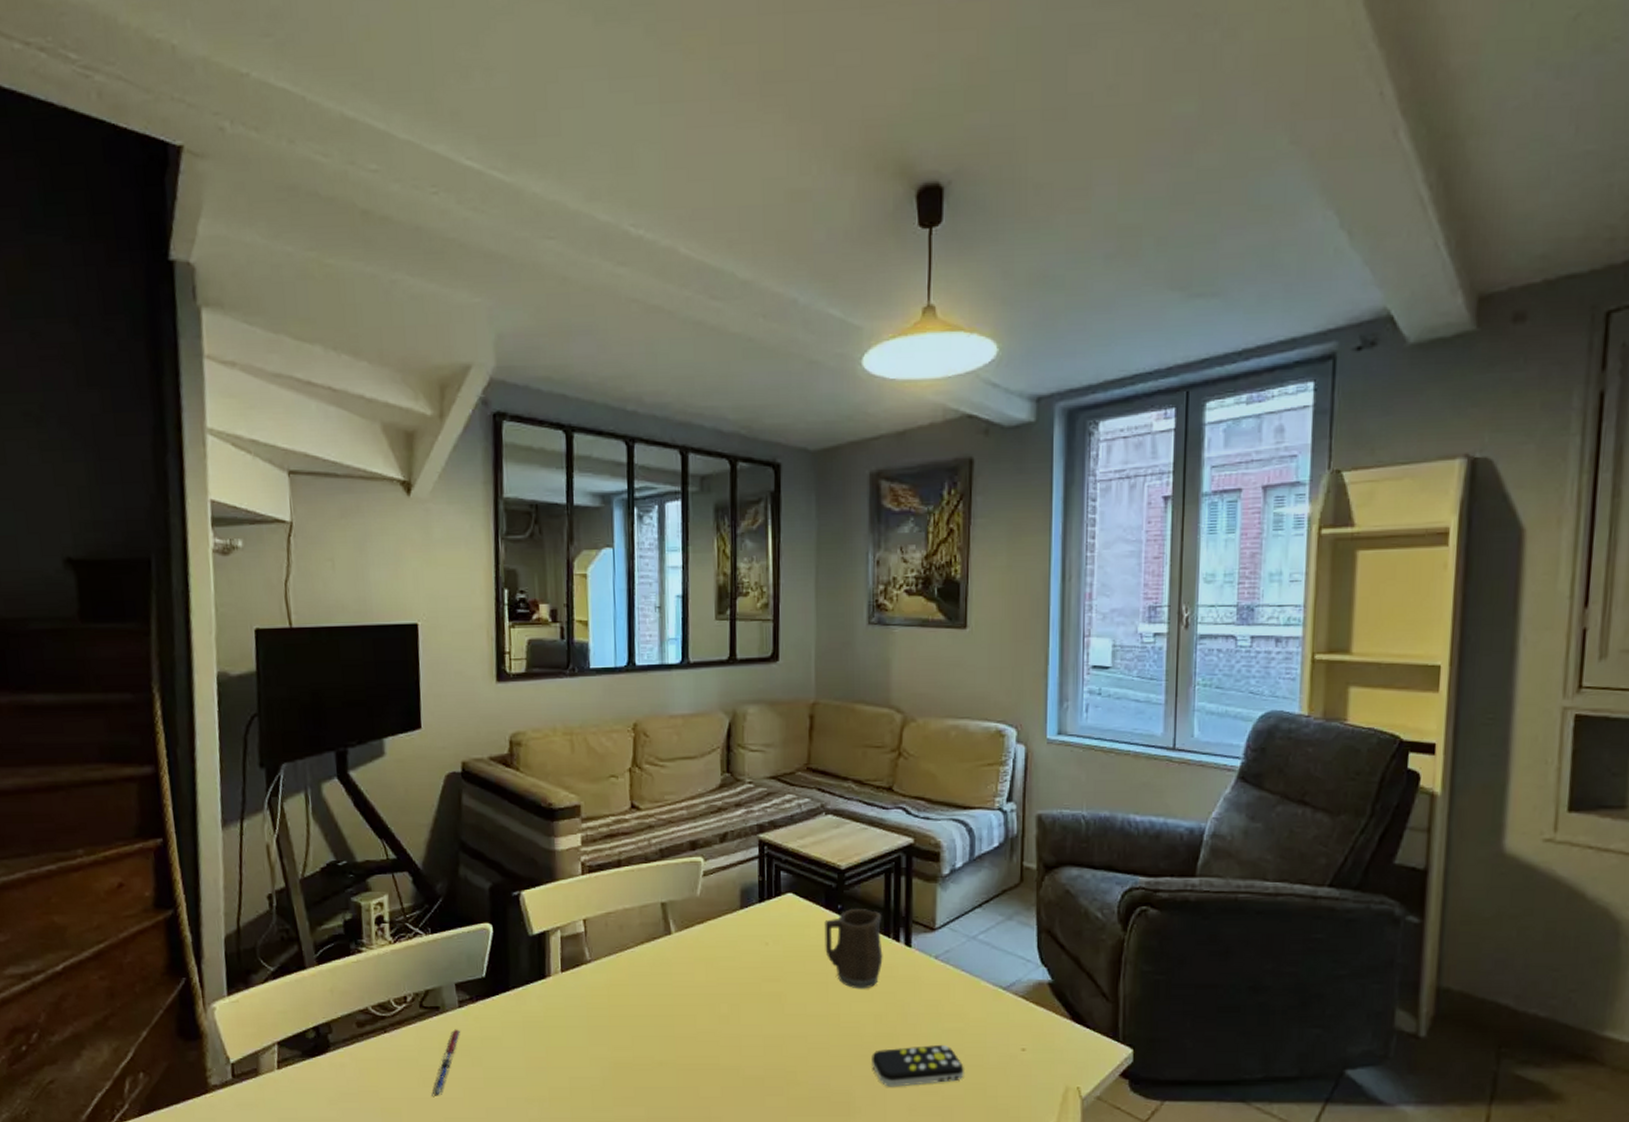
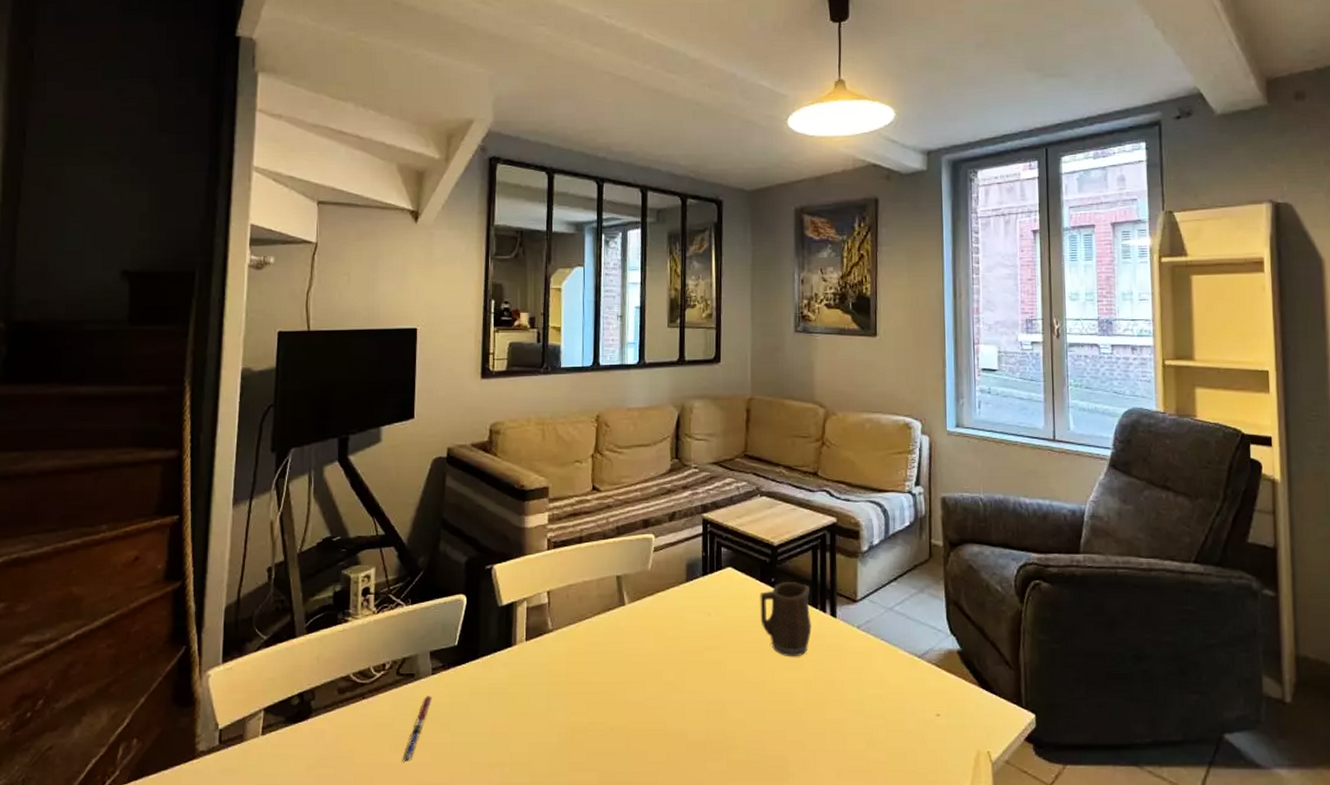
remote control: present [872,1045,964,1087] -> none [803,711,886,752]

